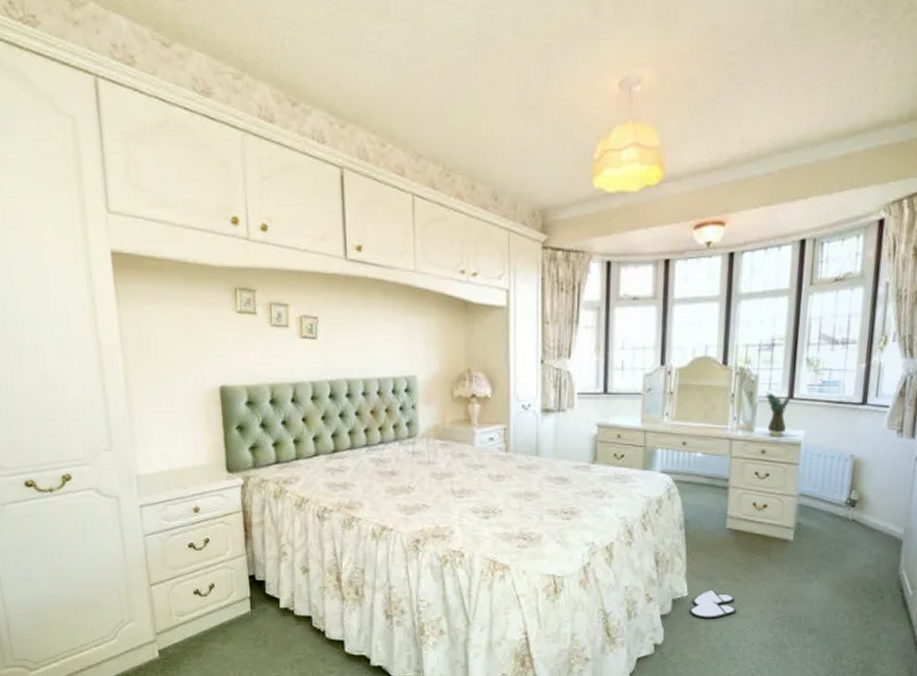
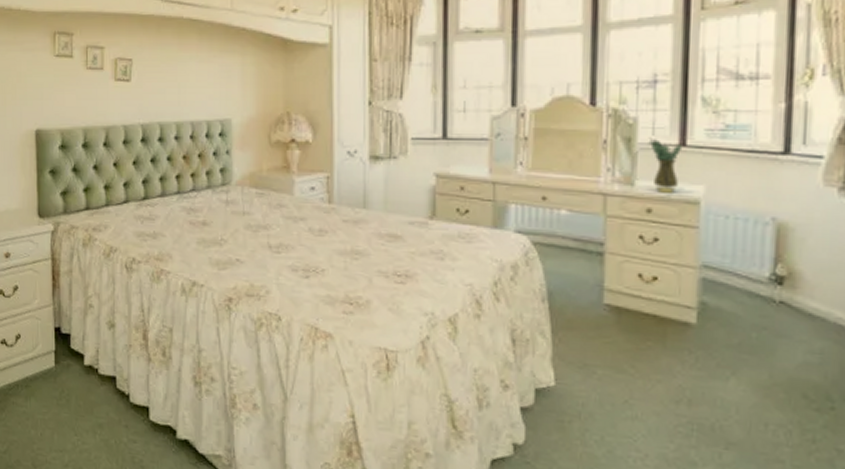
slippers: present [689,589,737,619] -> none [558,380,622,418]

